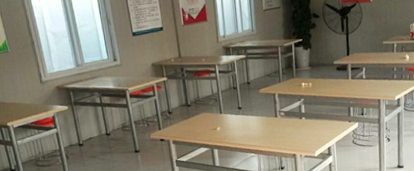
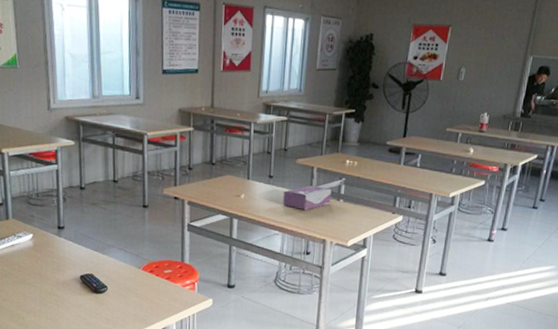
tissue box: none [253,109,295,132] -> present [283,185,332,210]

